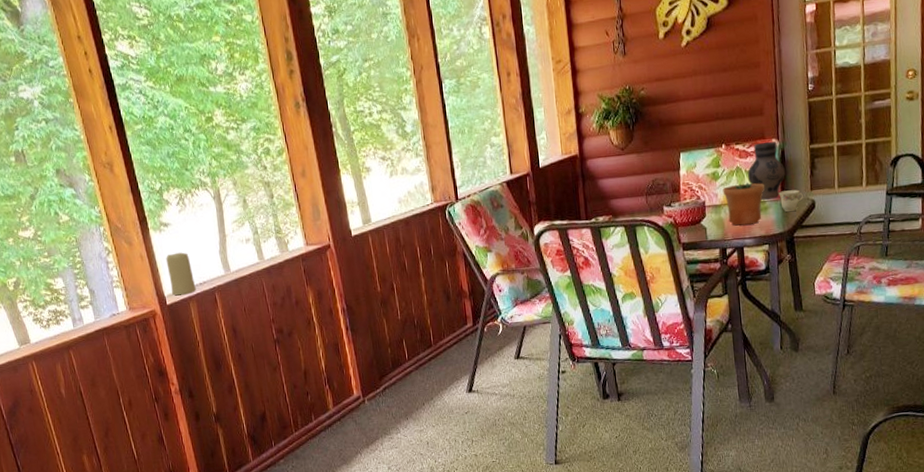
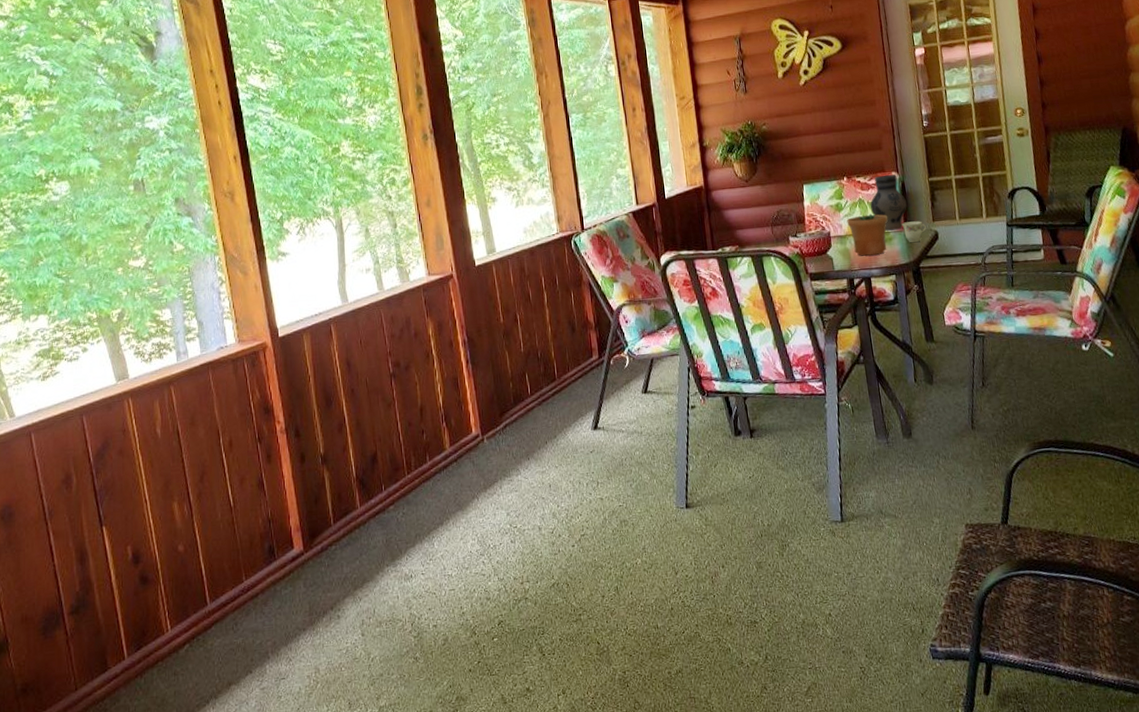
candle: present [166,252,196,296] -> none [281,282,311,328]

